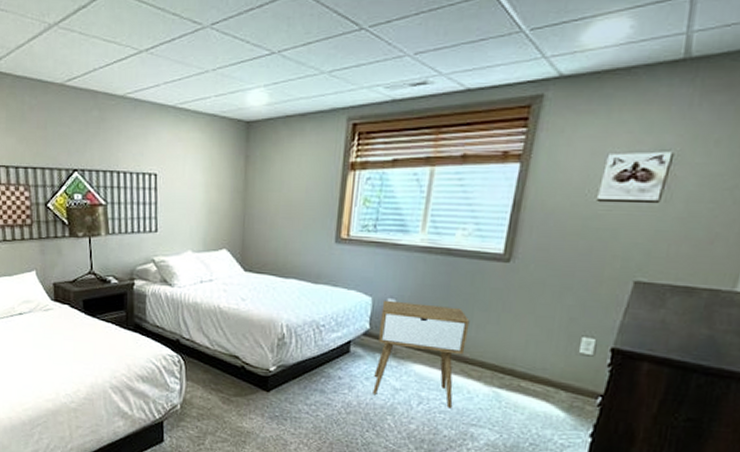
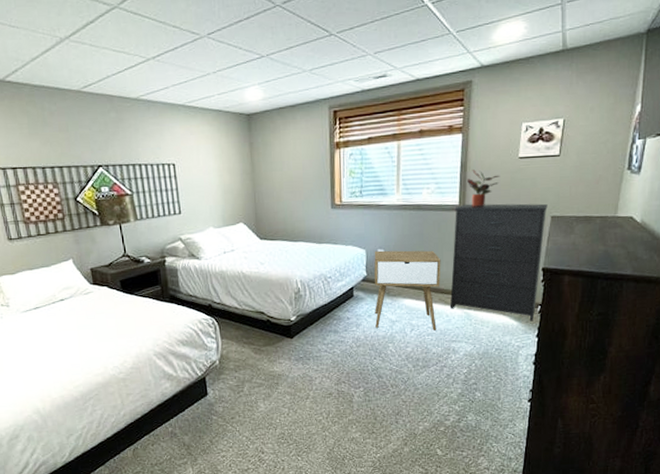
dresser: none [475,253,631,416] -> present [450,203,548,322]
potted plant: none [519,211,568,259] -> present [467,170,501,207]

